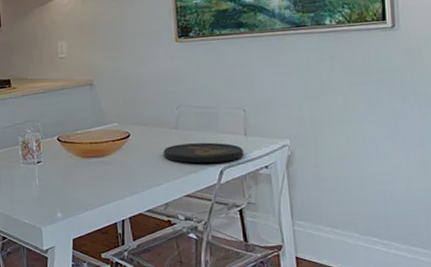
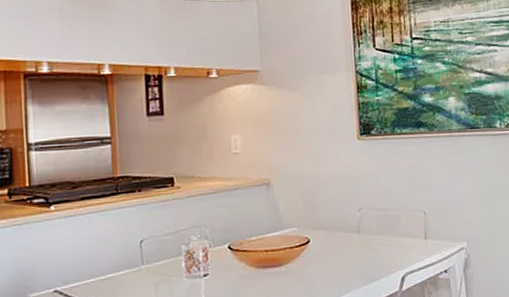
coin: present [163,142,244,164] -> none [344,247,424,270]

